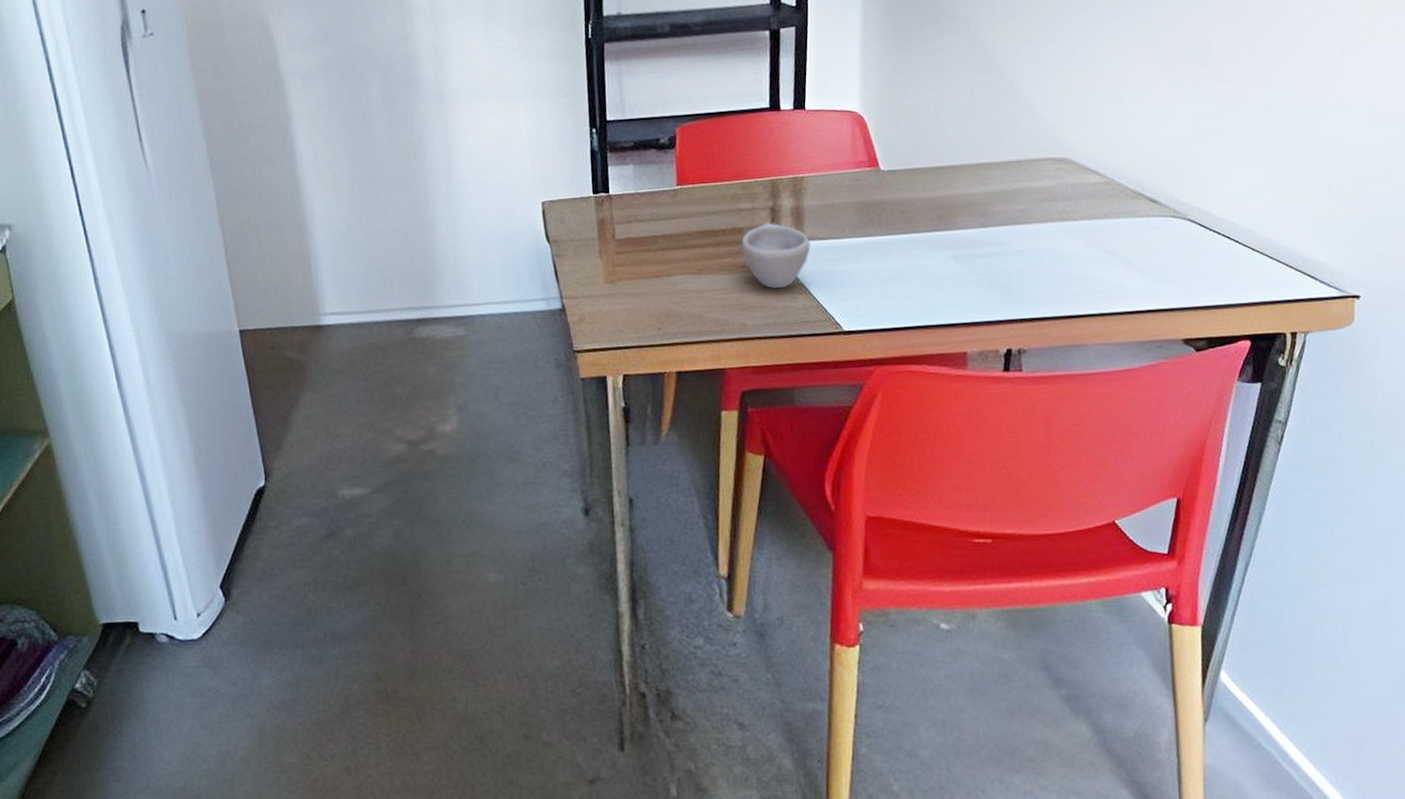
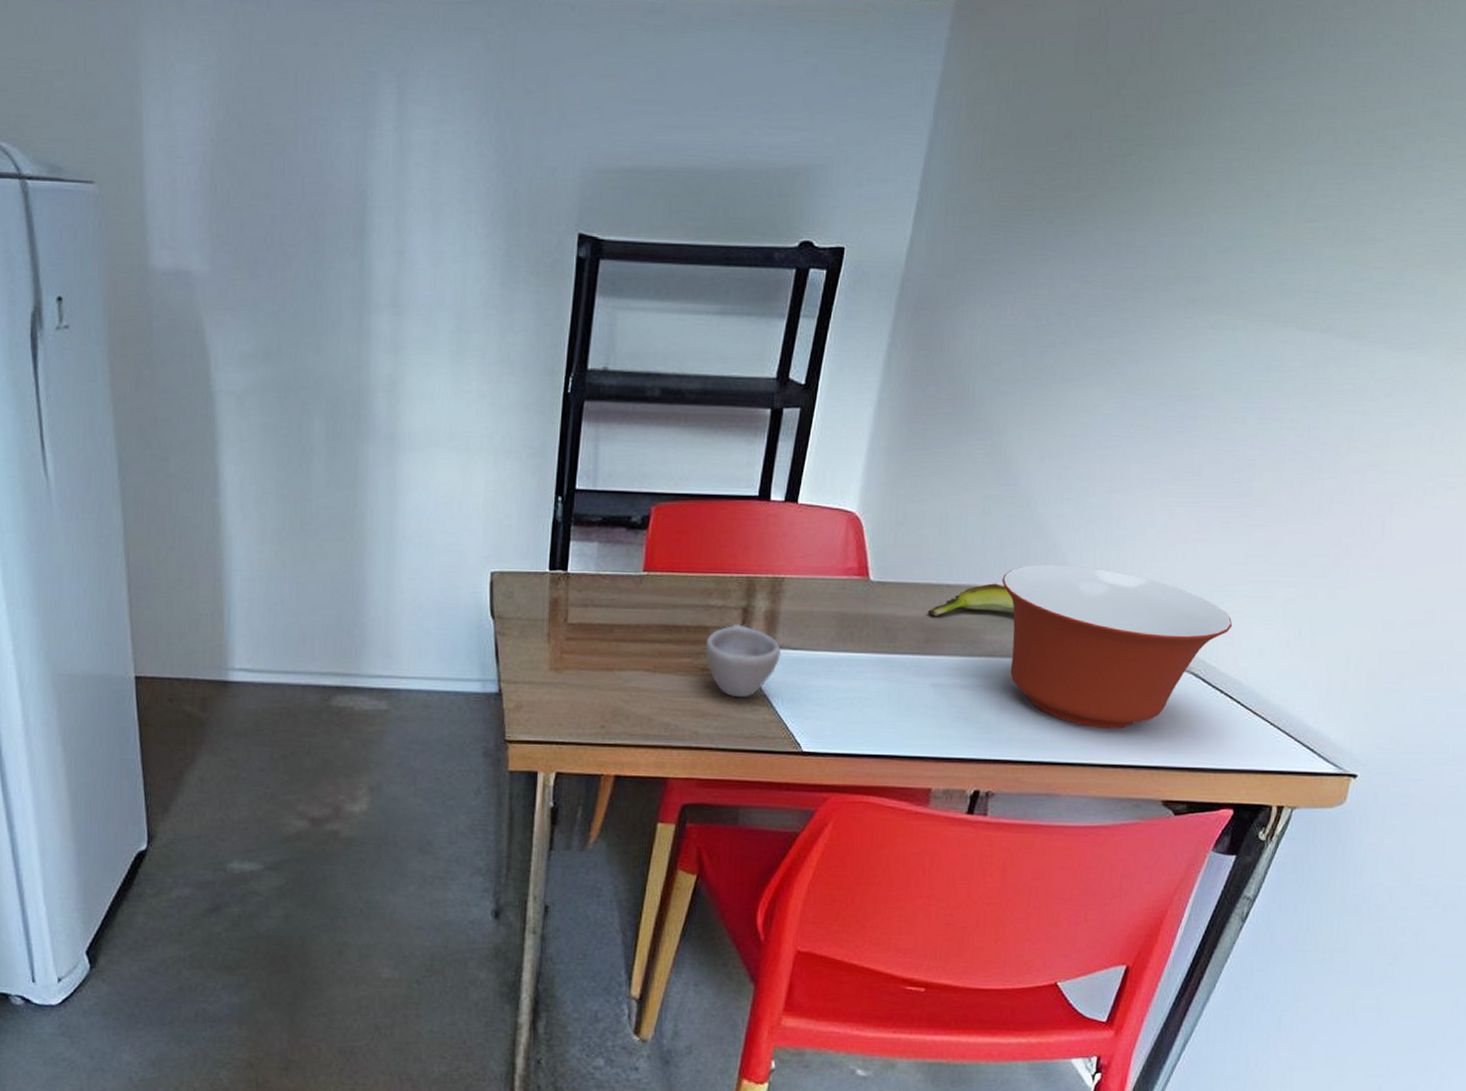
banana: none [937,159,1016,195] -> present [928,583,1014,616]
mixing bowl: none [999,135,1218,279] -> present [1002,564,1233,729]

